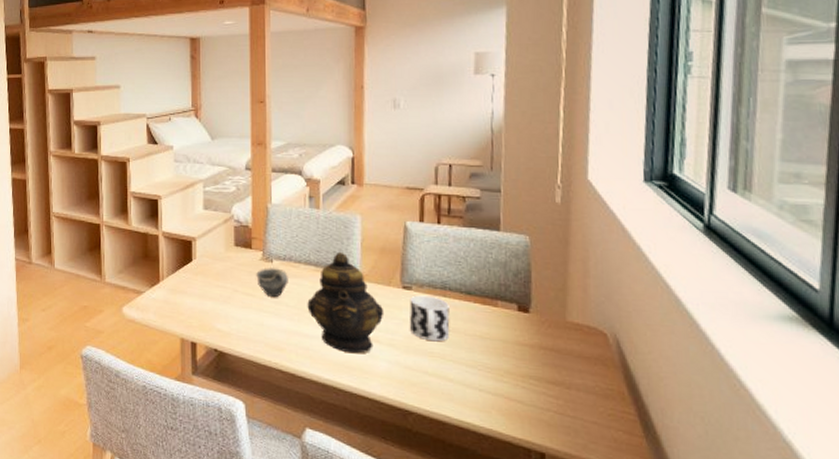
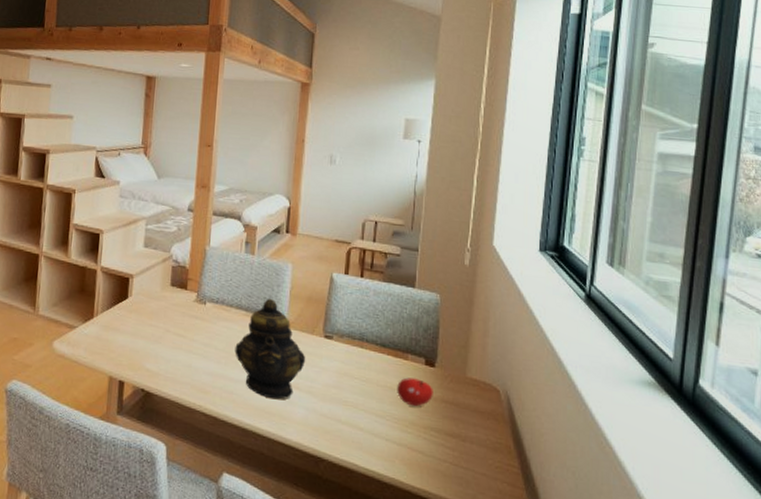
cup: present [256,268,288,298] -> none [189,309,219,340]
cup: present [410,295,450,342] -> none [328,345,365,391]
fruit: none [488,325,530,355] -> present [397,377,433,407]

